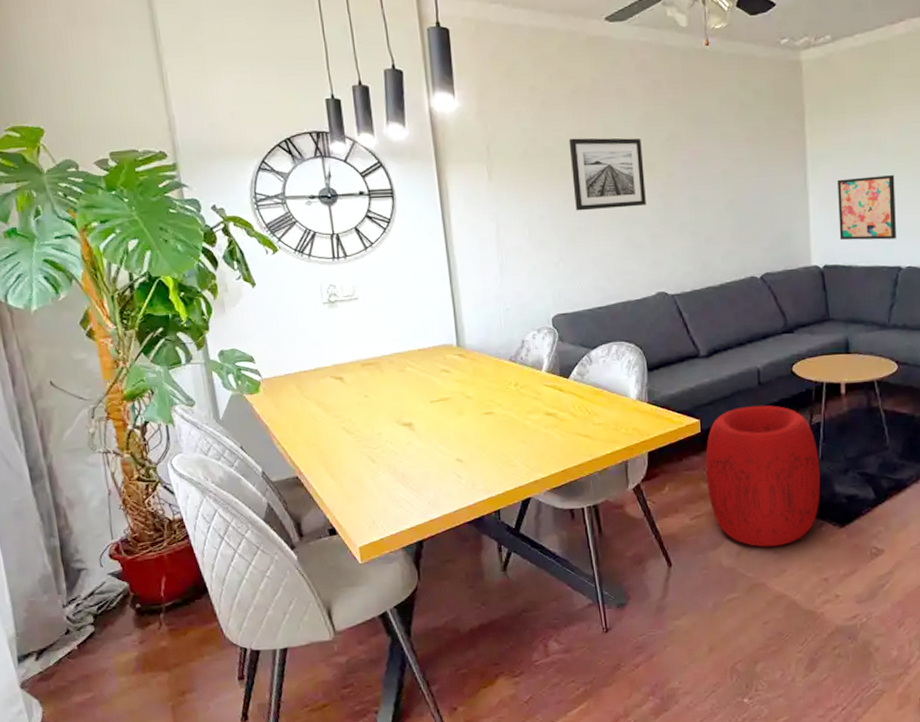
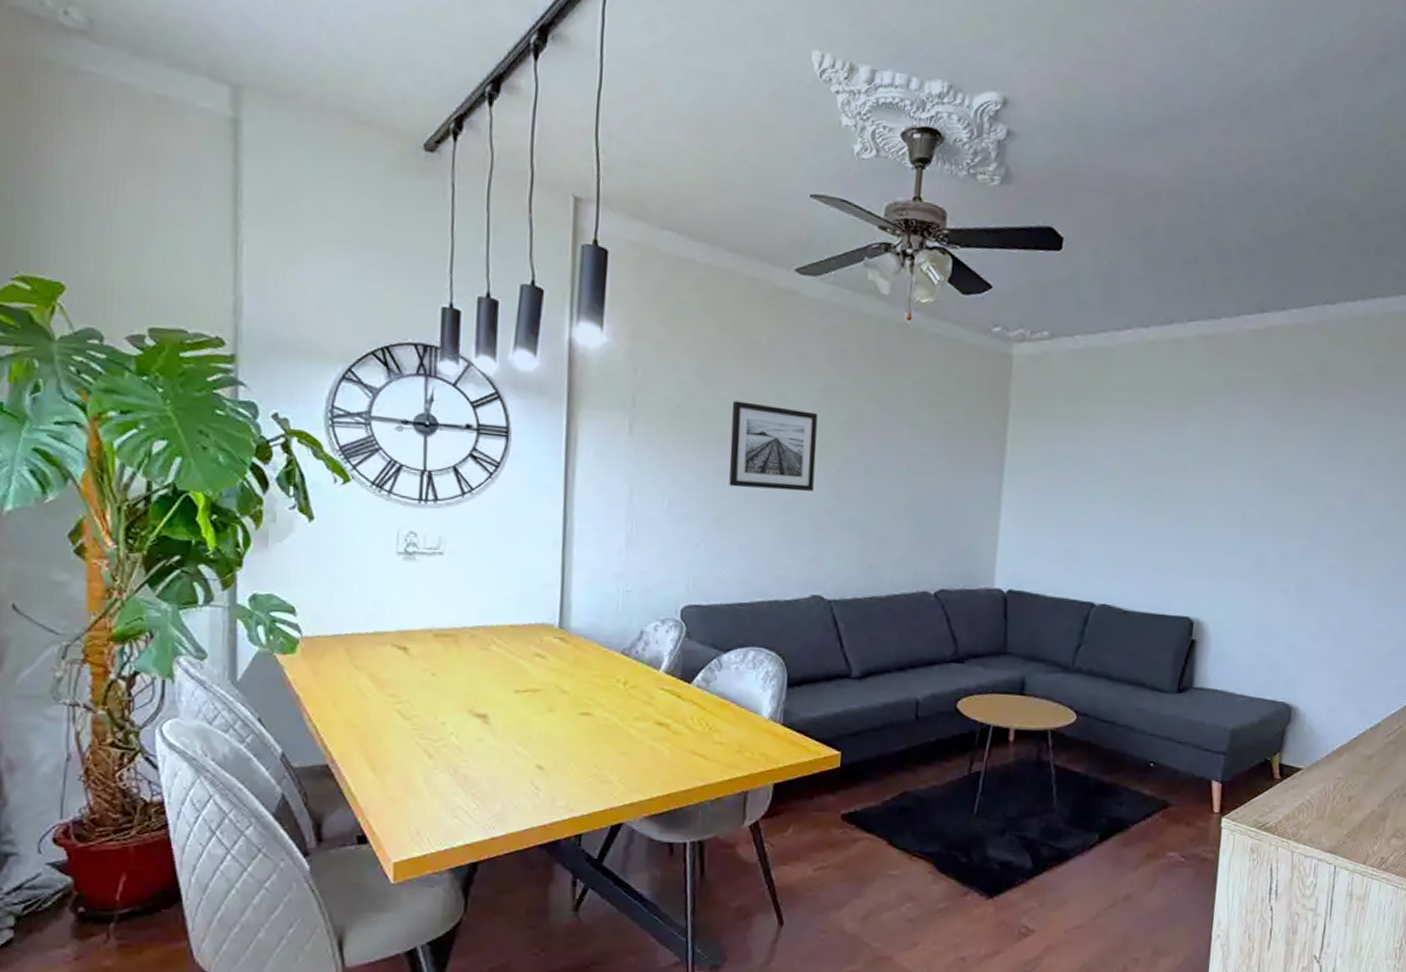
pouf: present [705,405,821,547] -> none [838,742,974,914]
wall art: present [838,174,897,241] -> none [1030,494,1100,571]

